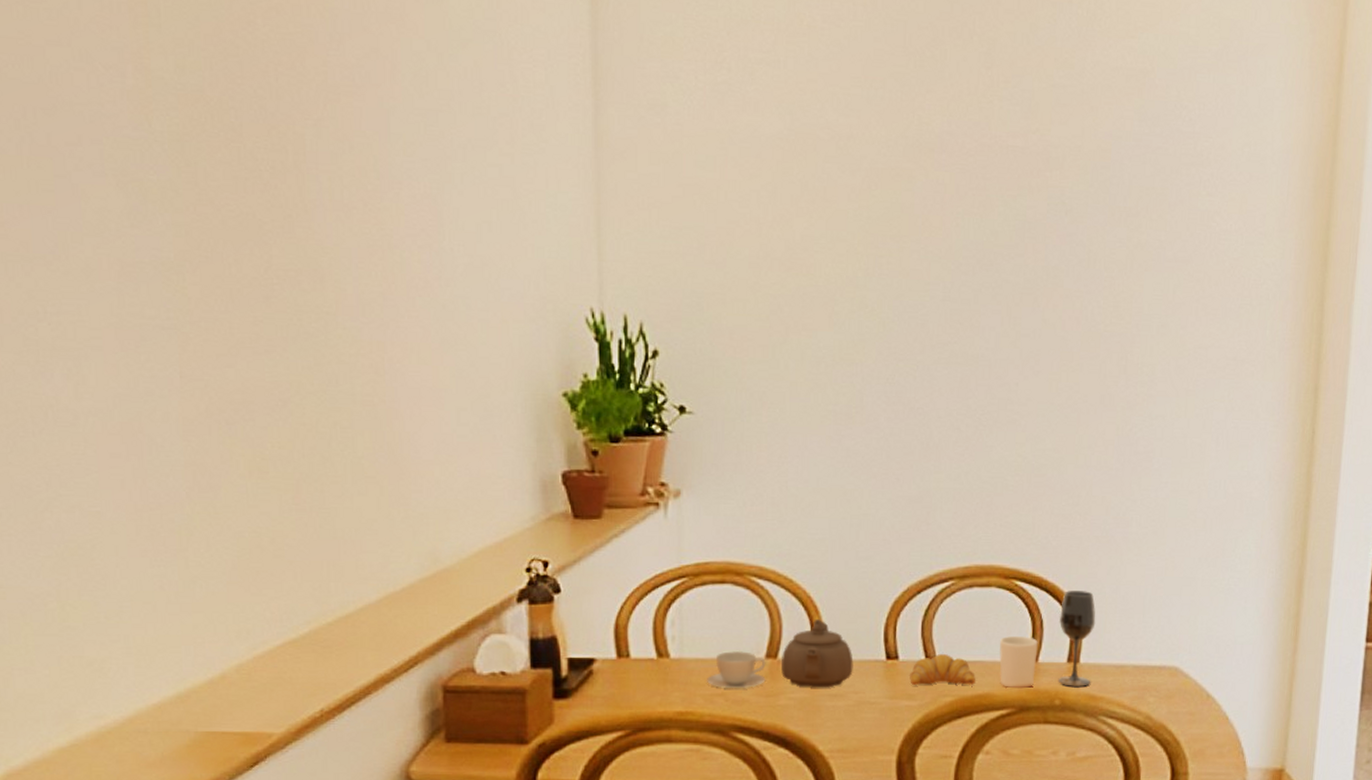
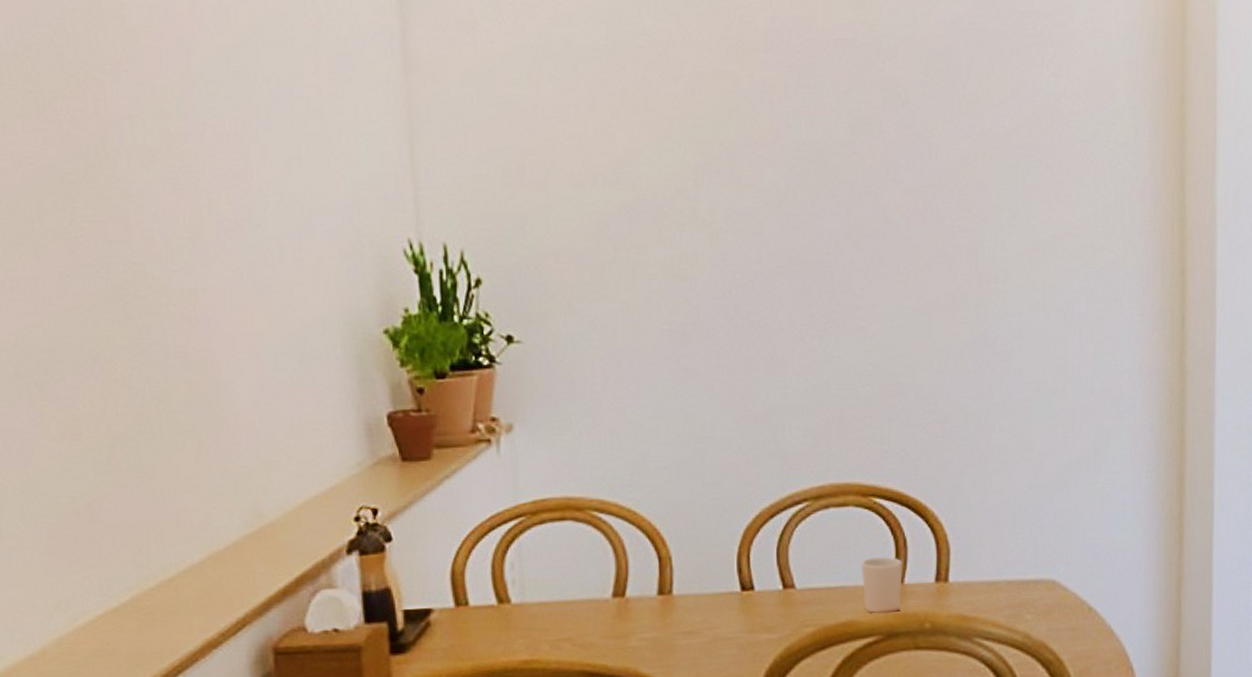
teacup: present [707,651,766,689] -> none [552,591,614,633]
teapot: present [781,619,854,687] -> none [630,552,707,626]
croissant: present [910,653,975,685] -> none [767,580,838,616]
wine glass: present [1058,591,1096,687] -> none [924,504,963,608]

